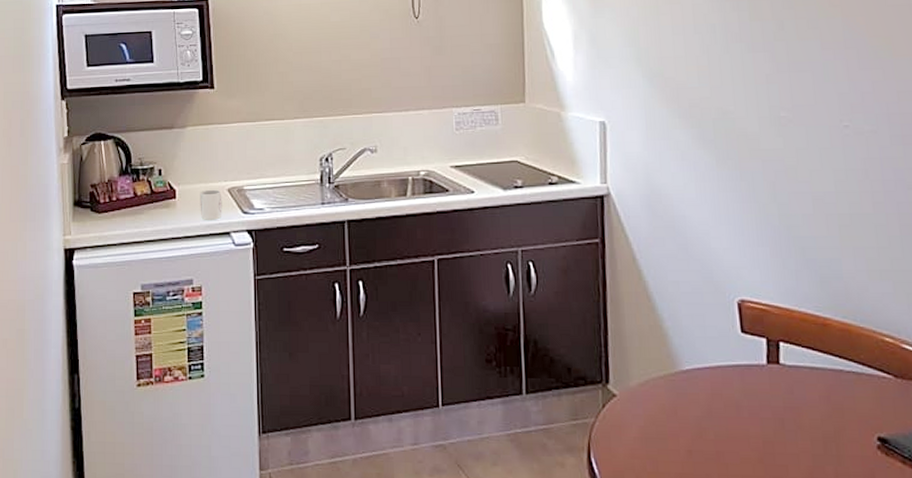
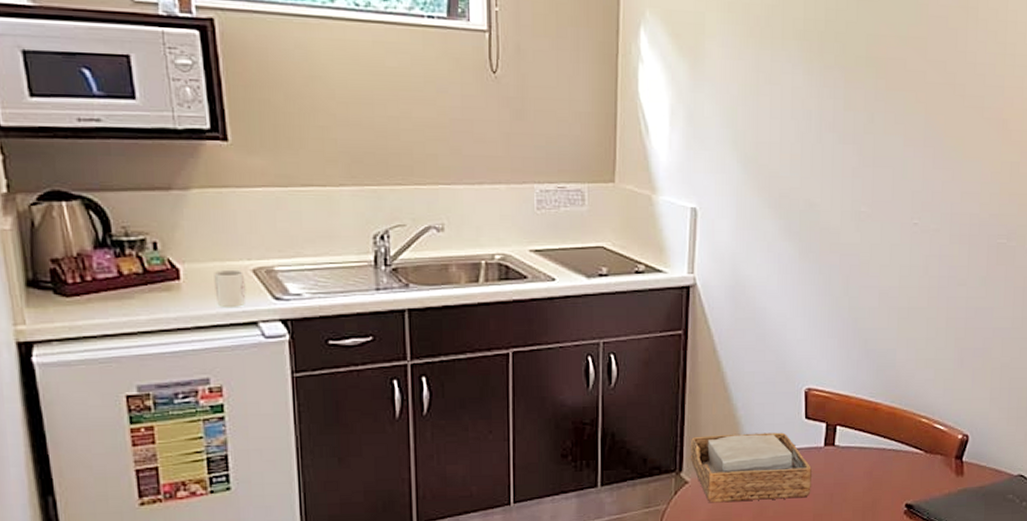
napkin holder: none [615,346,757,421] -> present [690,432,812,503]

